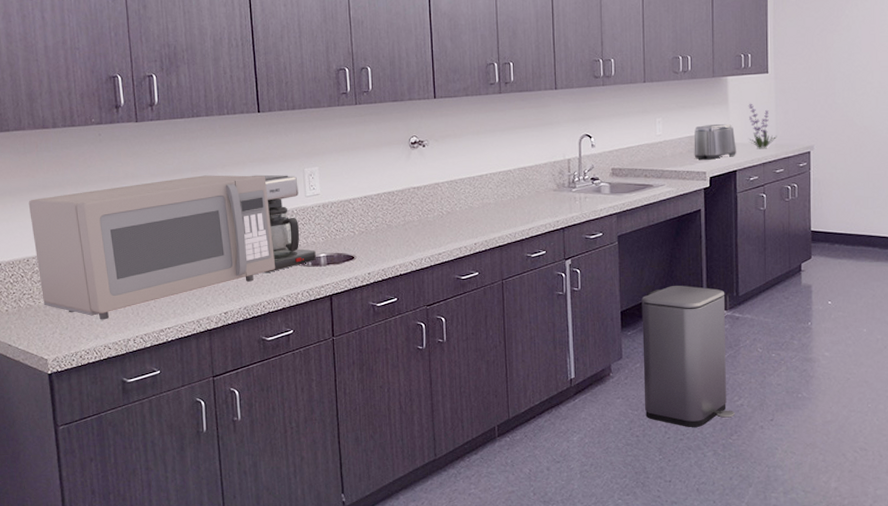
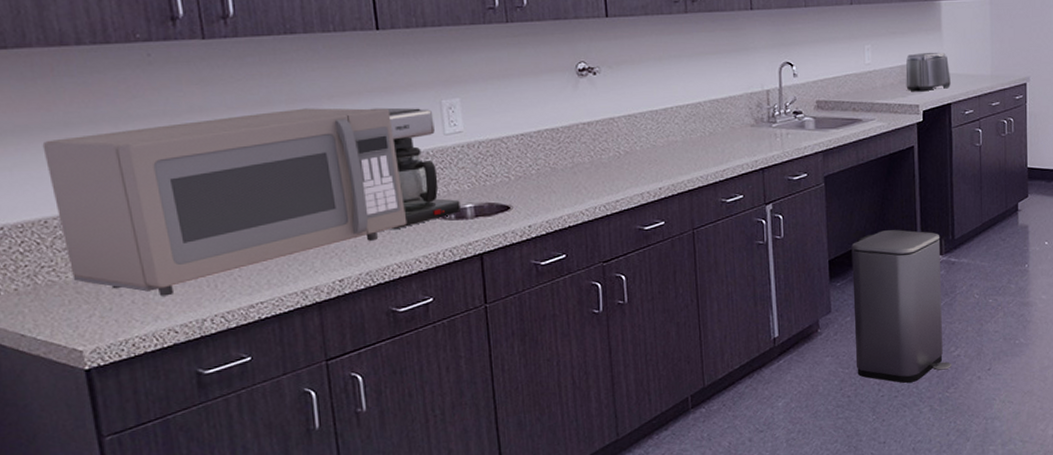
plant: present [748,103,777,149] -> none [962,30,993,81]

